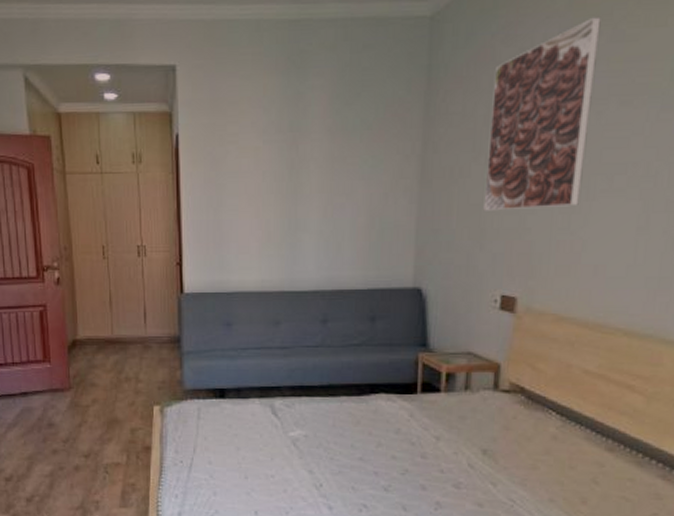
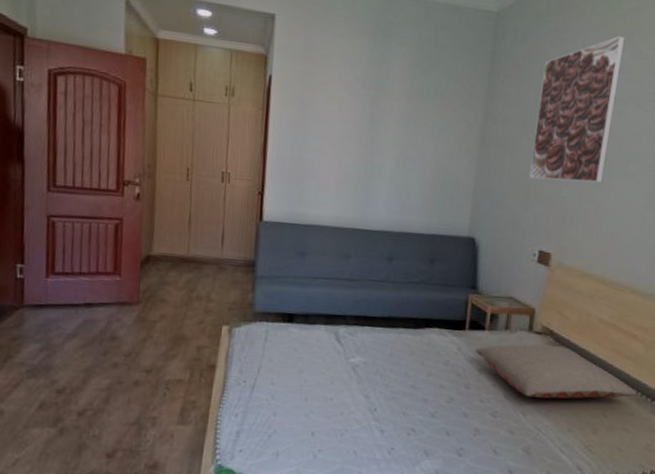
pillow: none [430,405,637,466] -> present [475,344,637,399]

